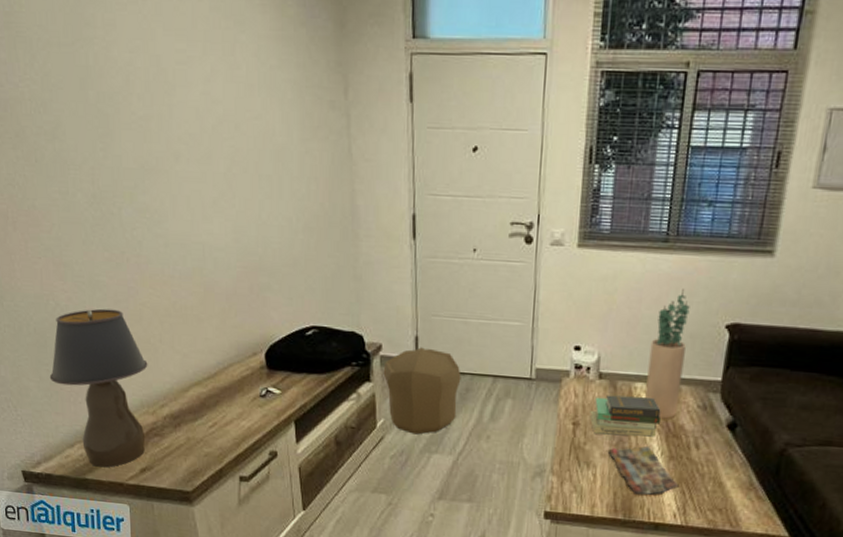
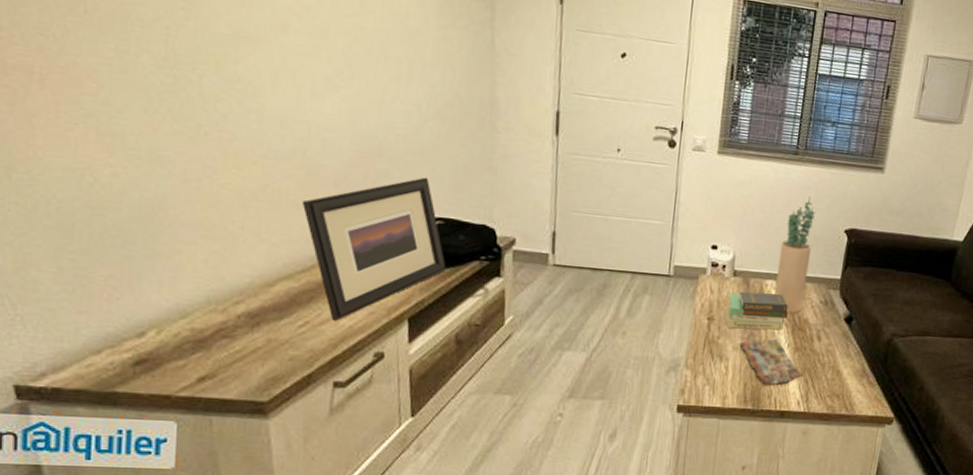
table lamp: present [49,308,148,468] -> none [73,188,222,377]
picture frame: none [203,288,323,422] -> present [301,177,447,321]
pouf: present [383,347,461,435] -> none [515,242,599,332]

